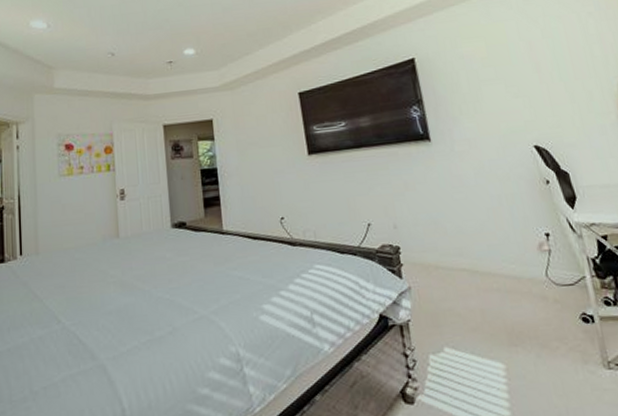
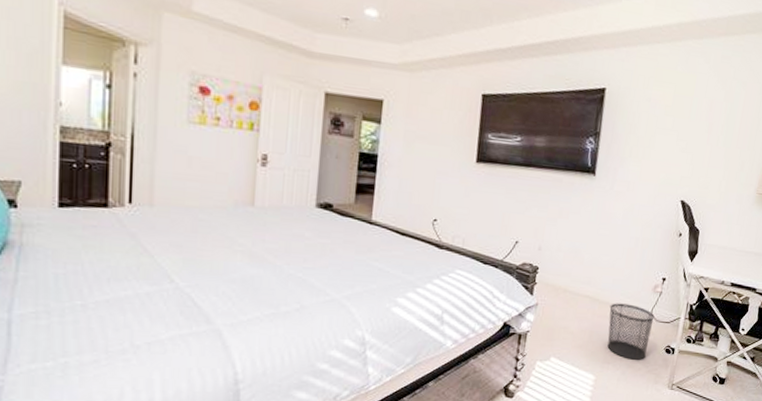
waste bin: none [493,270,559,338] -> present [607,303,655,360]

